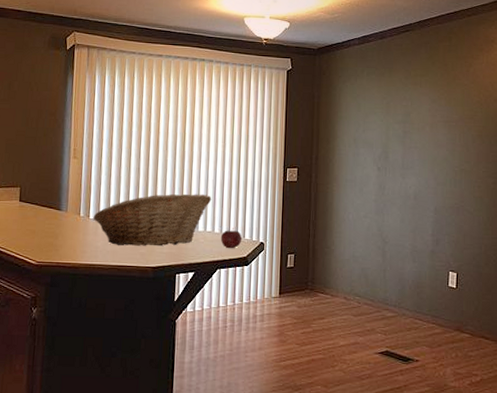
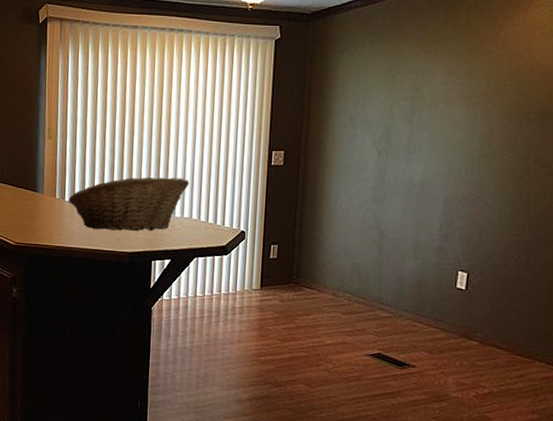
apple: present [220,228,243,249] -> none [198,214,222,237]

